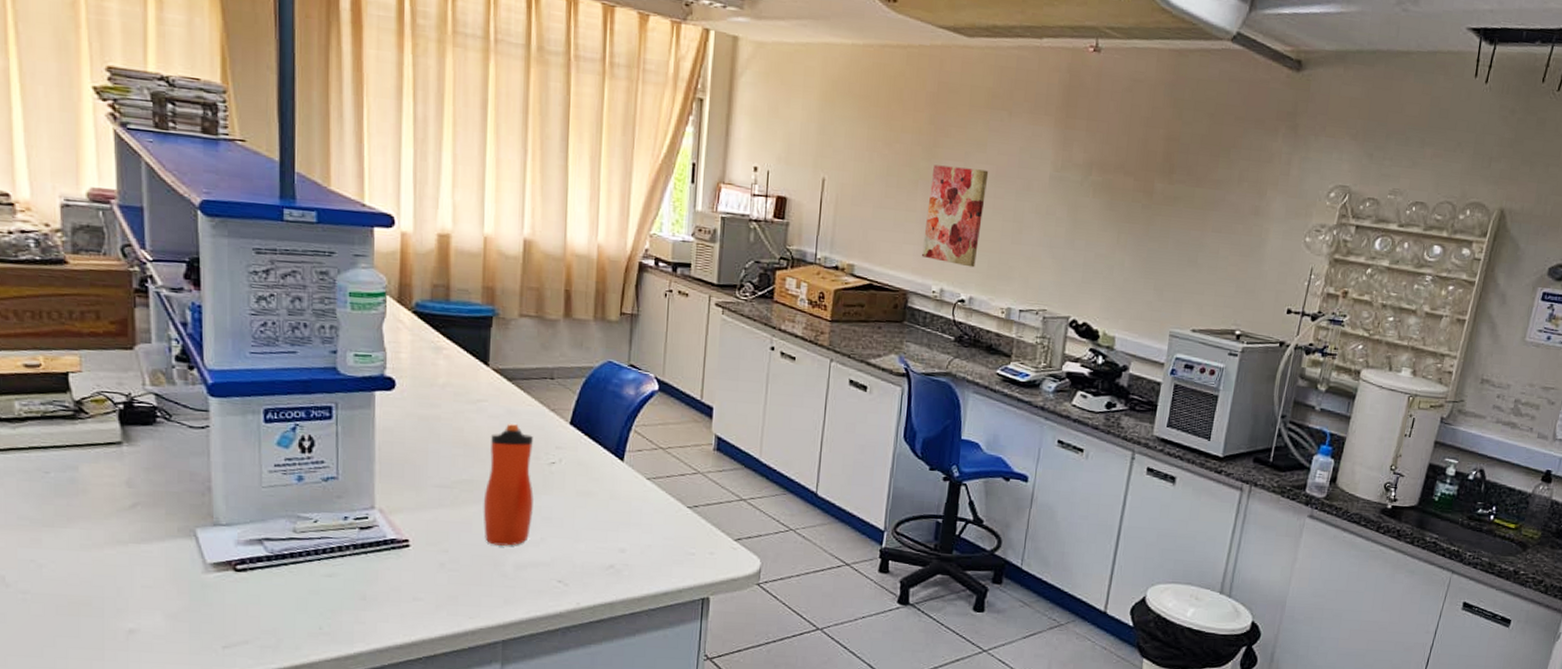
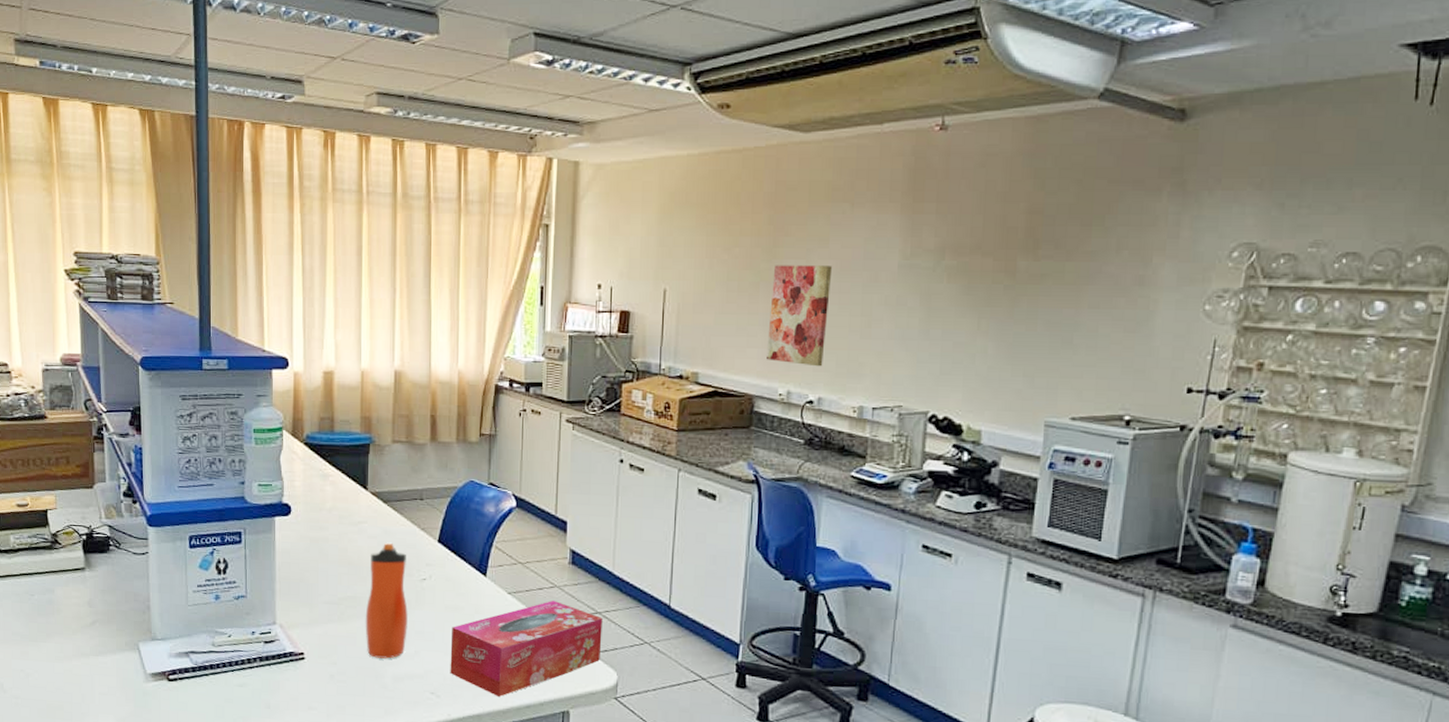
tissue box: none [580,486,747,584] -> present [450,600,603,697]

